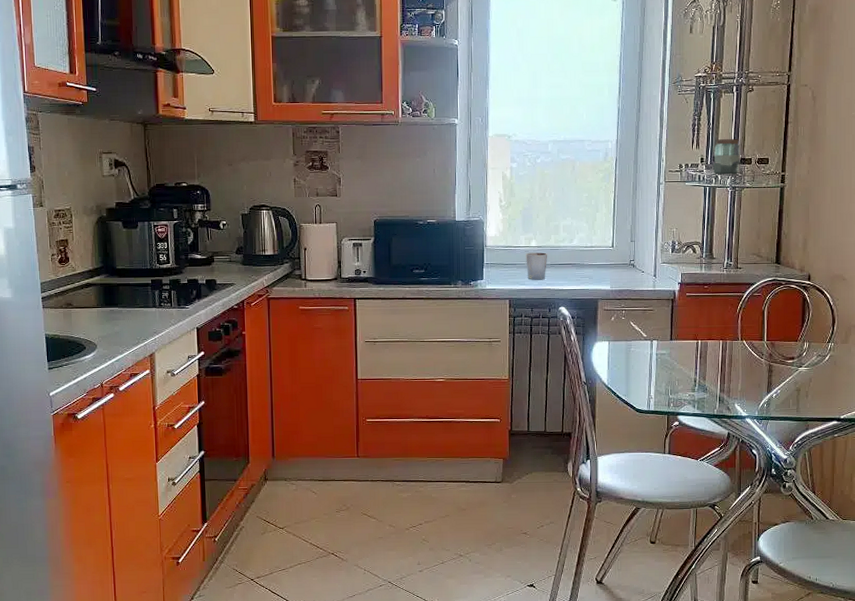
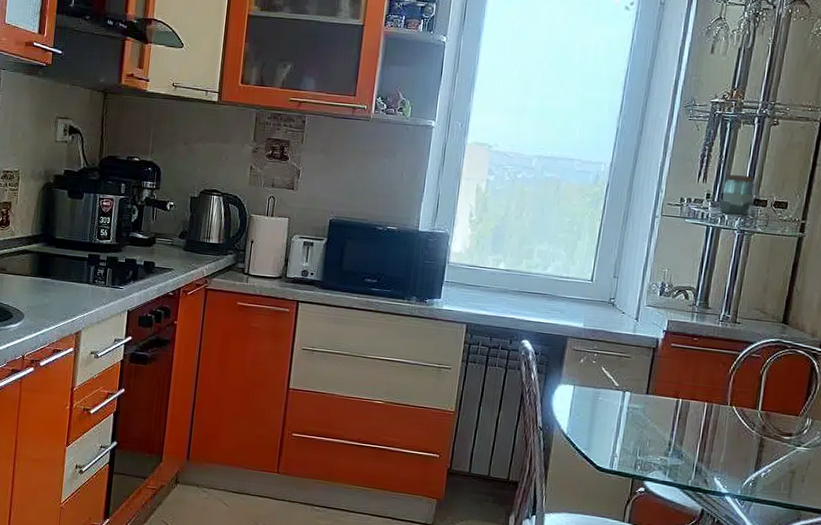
cup: present [526,252,548,280] -> none [490,275,517,308]

